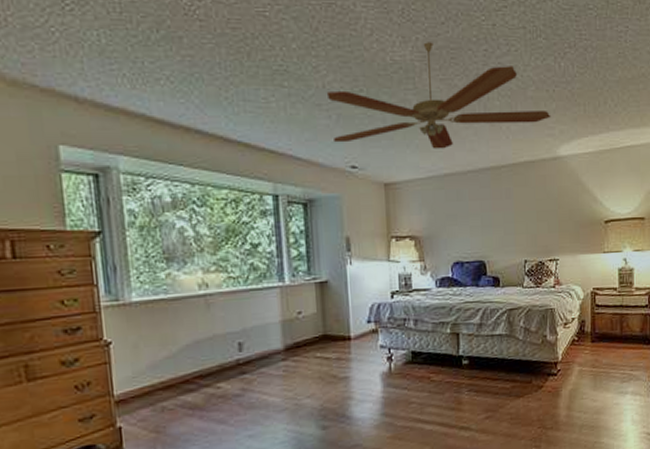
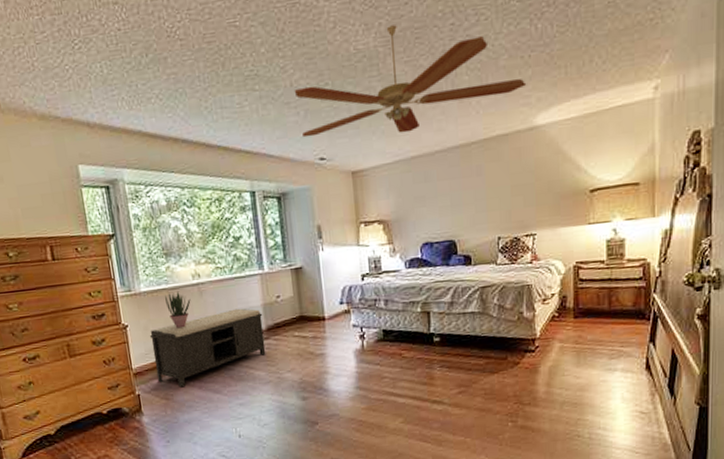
bench: none [139,324,283,418] -> present [149,308,266,388]
potted plant: none [163,302,195,347] -> present [165,291,191,329]

